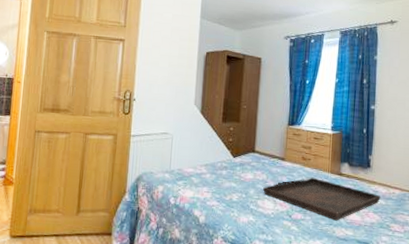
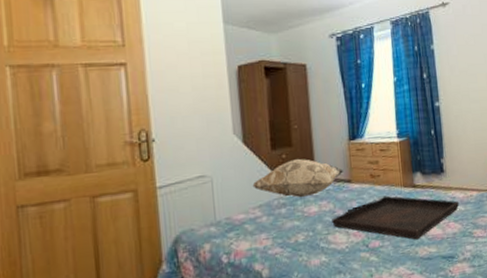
decorative pillow: none [203,132,279,165] -> present [252,158,343,197]

